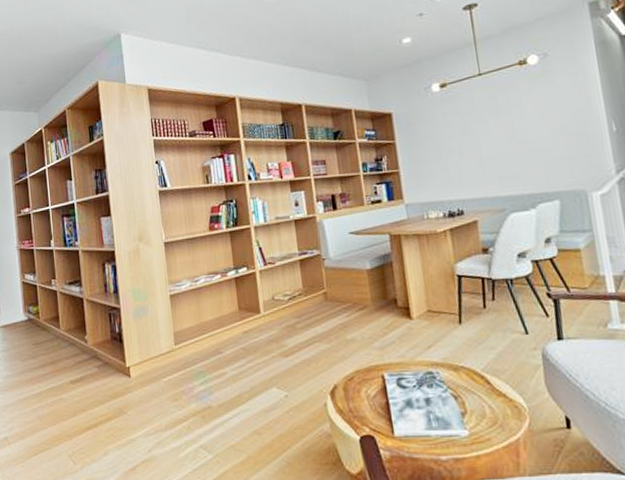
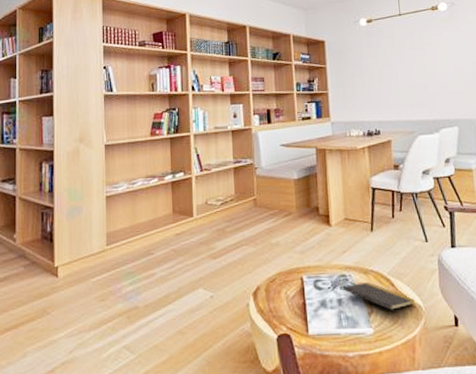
notepad: none [430,380,517,420] -> present [343,282,415,319]

